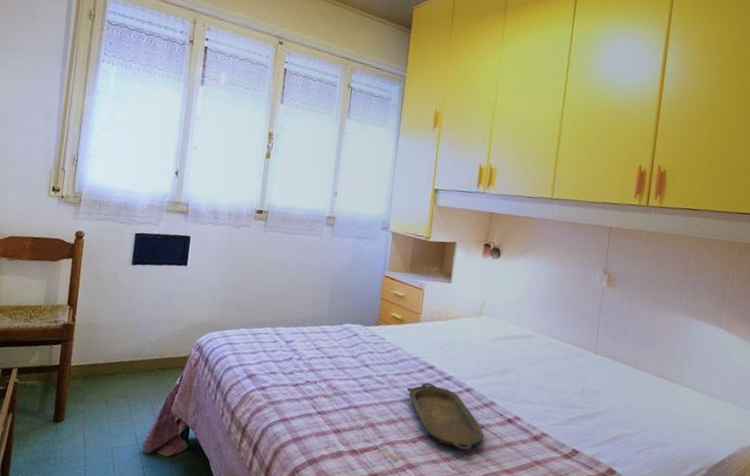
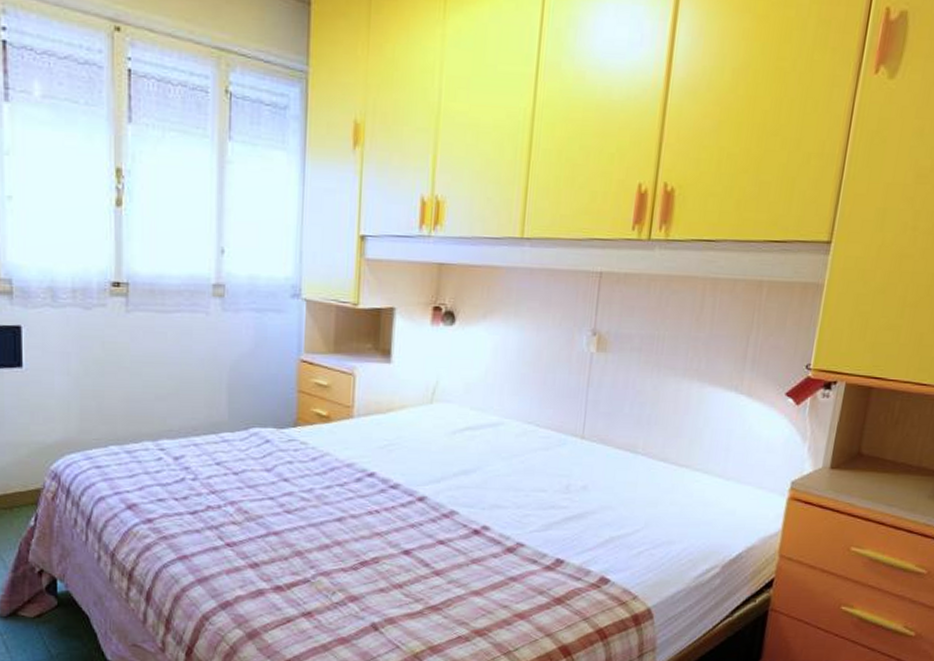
serving tray: present [406,382,484,451] -> none [340,494,444,573]

